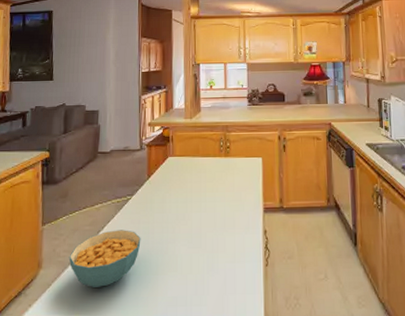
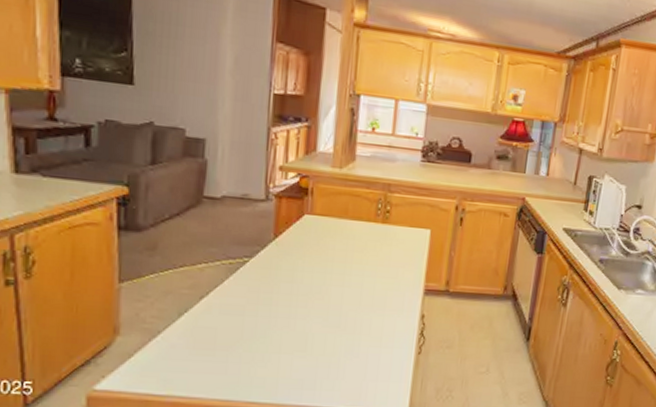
cereal bowl: present [69,230,141,287] -> none [158,297,260,363]

